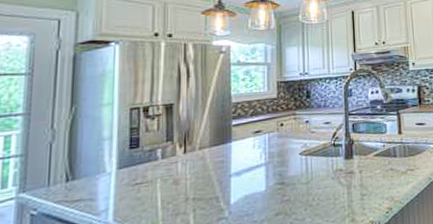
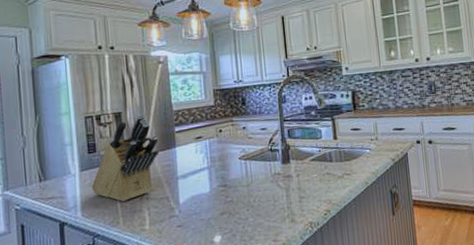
knife block: none [129,106,212,203] -> present [91,114,159,202]

